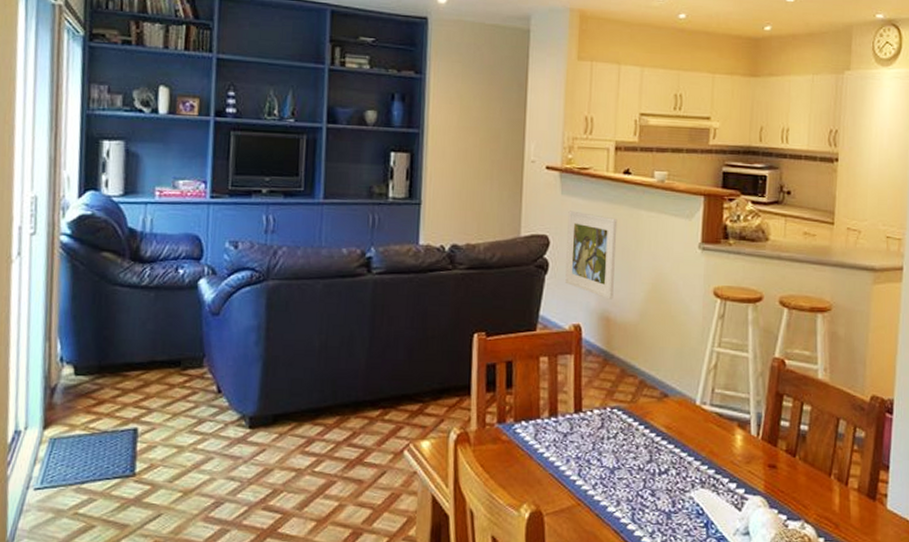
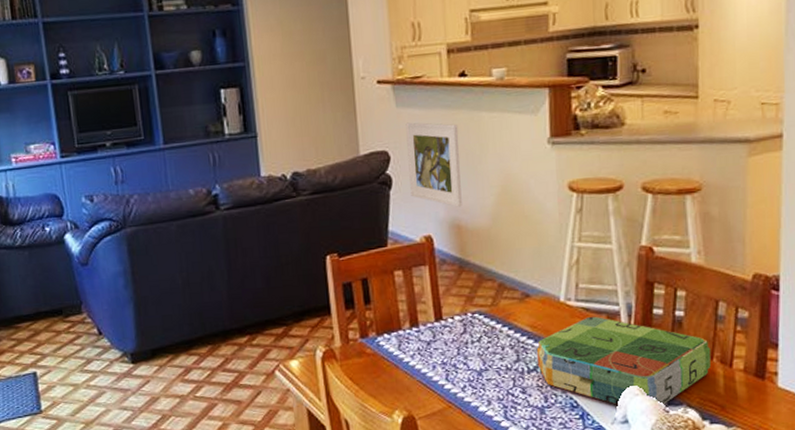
board game: none [668,422,830,519] -> present [536,316,712,406]

